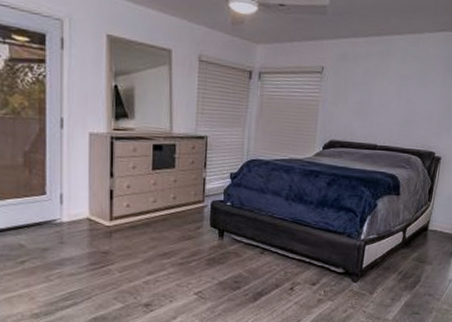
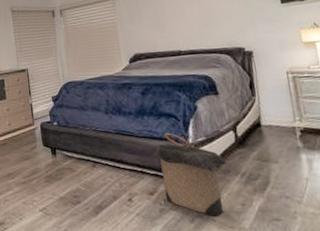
laundry hamper: none [324,227,389,308] -> present [153,132,227,216]

